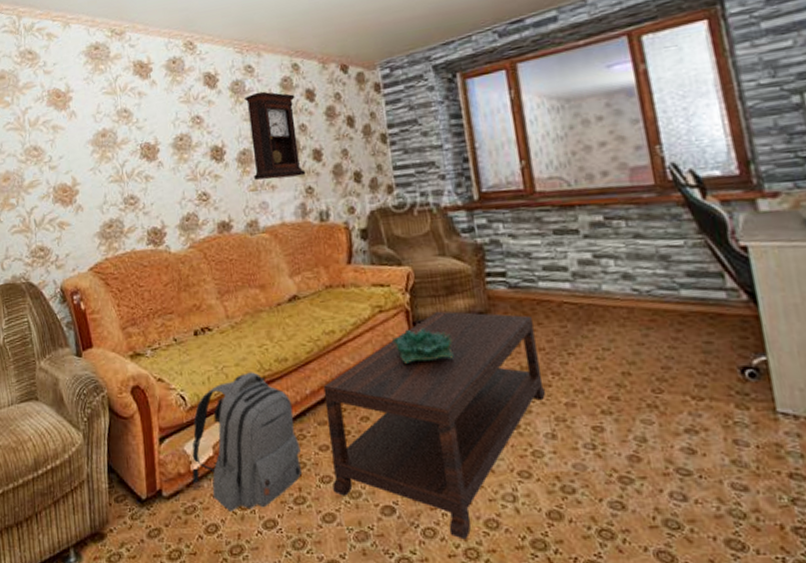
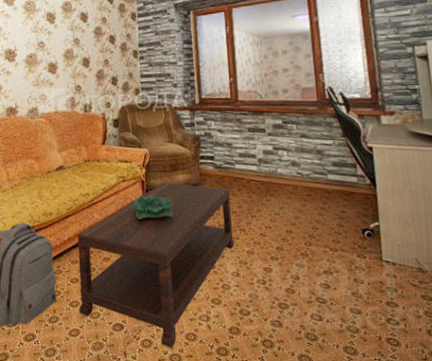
pendulum clock: present [244,91,306,180] -> none [34,11,77,78]

